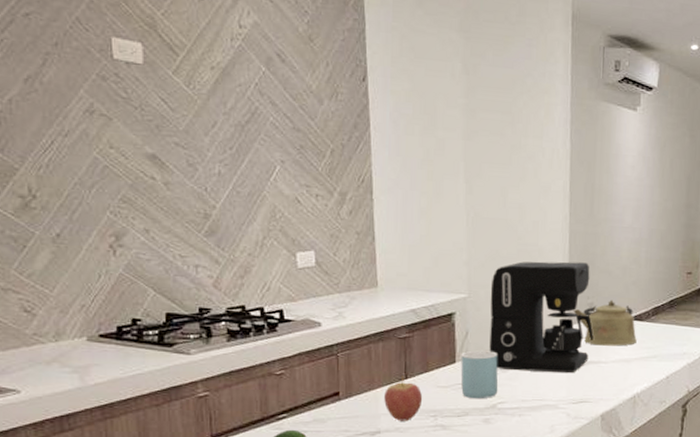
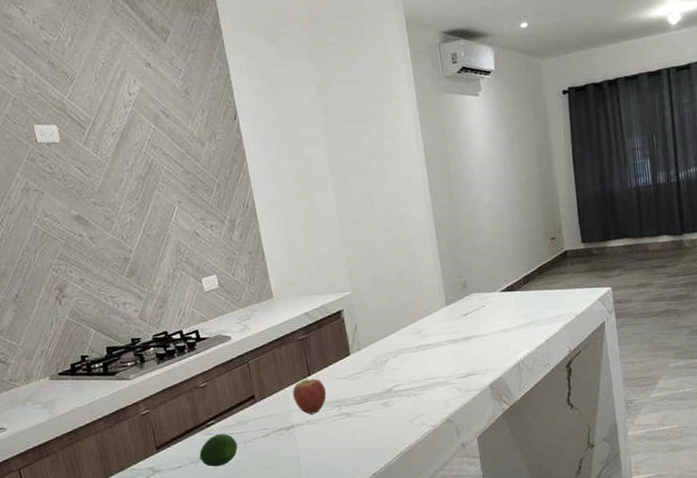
mug: present [461,350,498,398] -> none [354,339,392,386]
coffee maker: present [489,261,594,374] -> none [370,245,471,355]
kettle: present [573,299,637,346] -> none [448,275,513,321]

